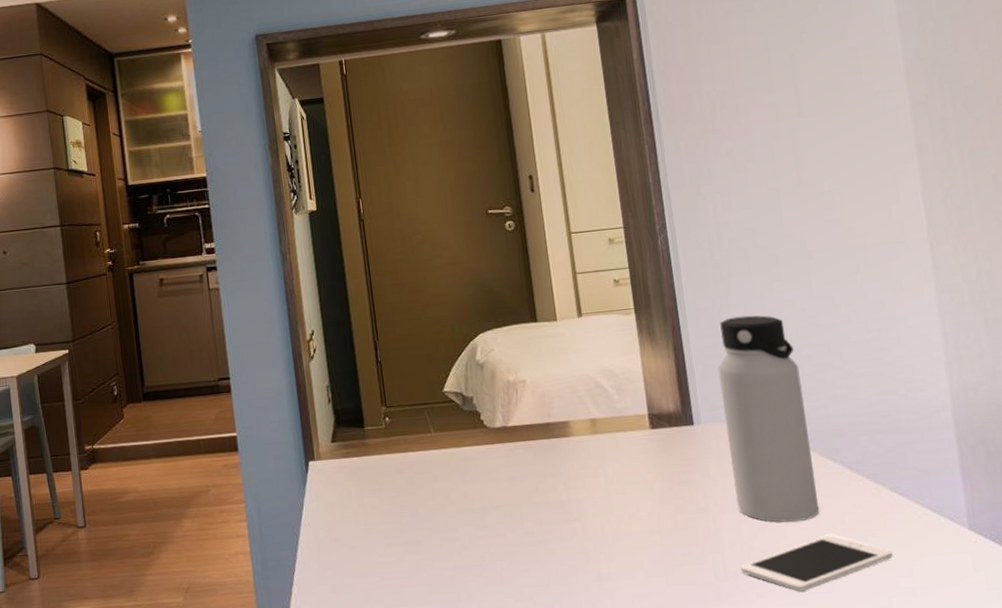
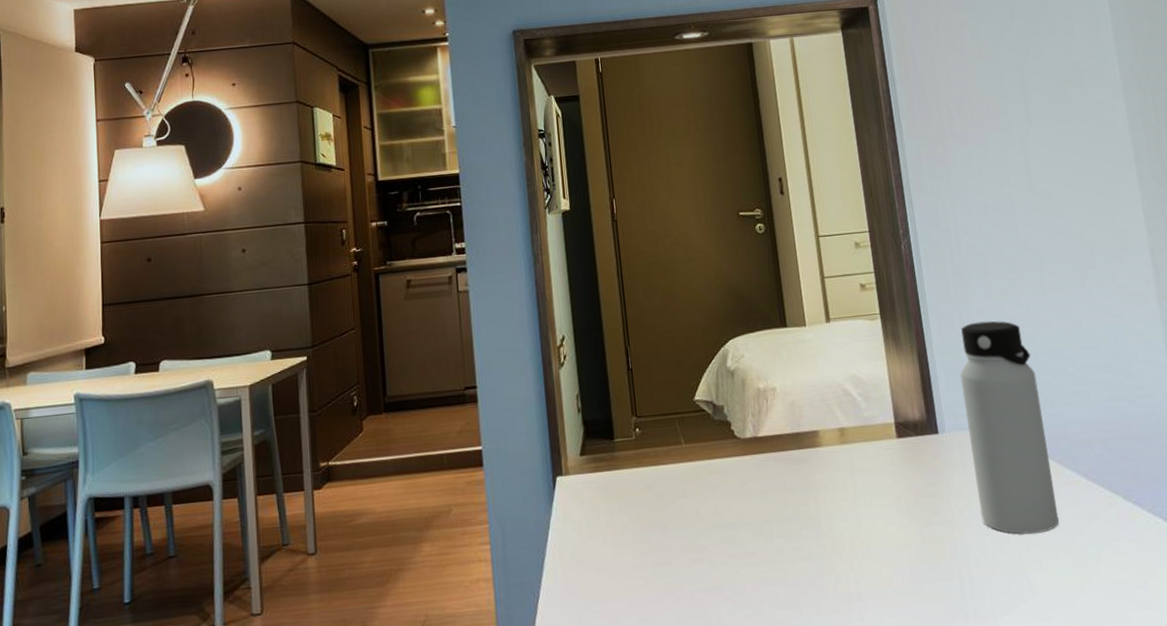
cell phone: present [740,535,893,592] -> none [985,546,1129,608]

